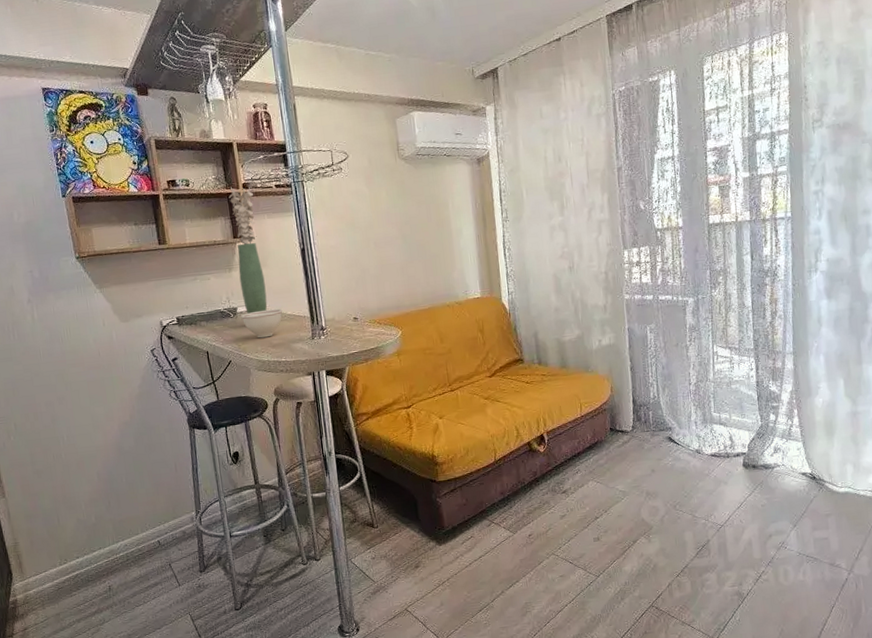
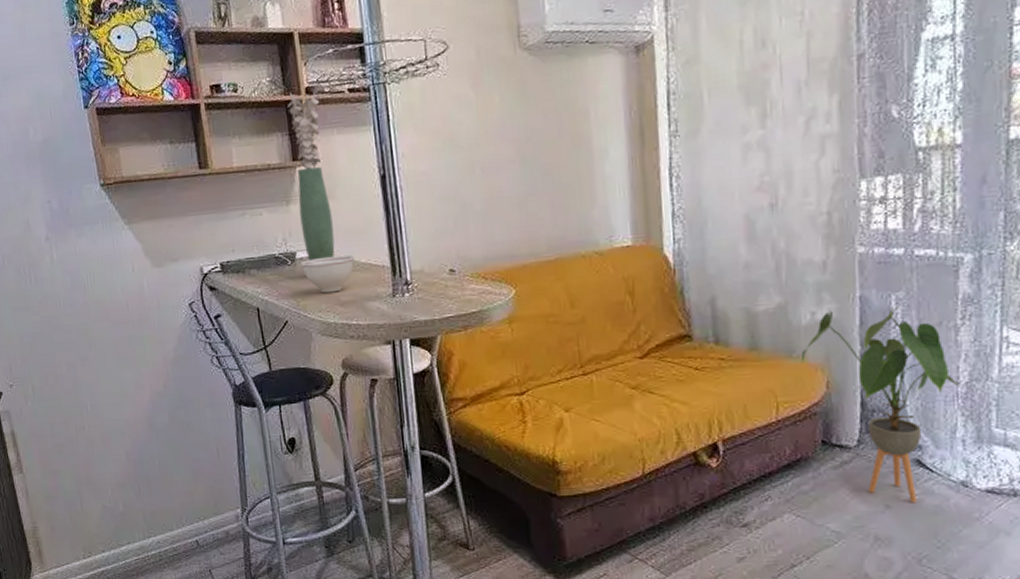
house plant: none [594,334,693,467] -> present [800,306,962,503]

